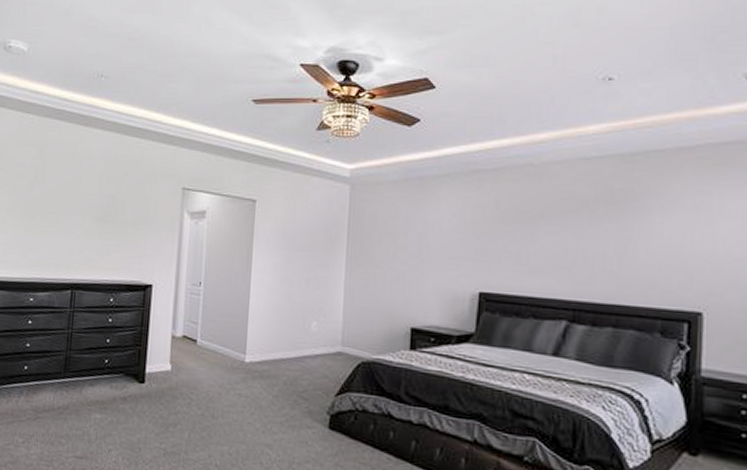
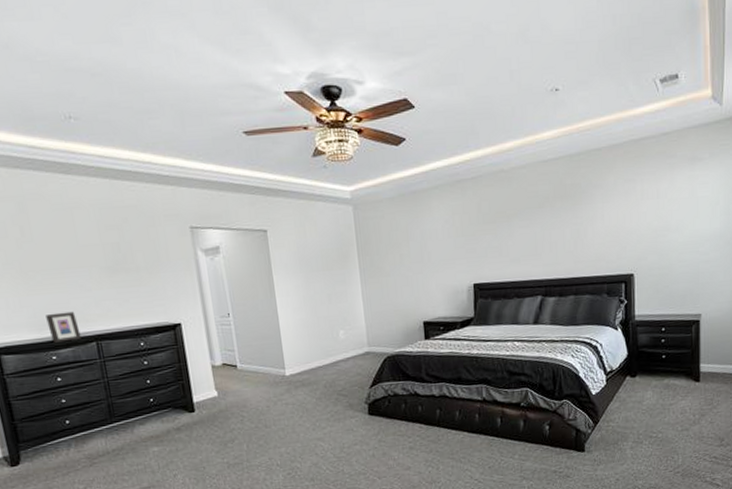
picture frame: none [34,255,60,286] -> present [46,311,82,344]

